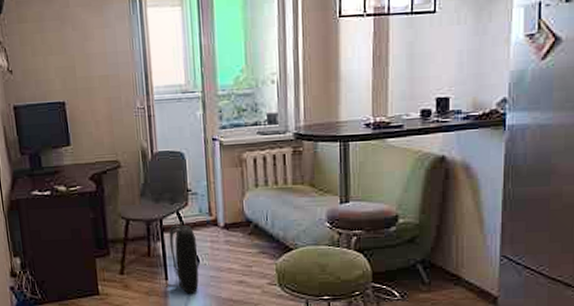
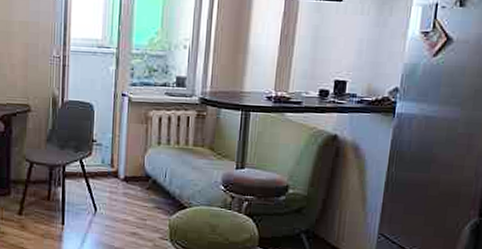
backpack: present [166,222,199,294] -> none [62,170,97,241]

